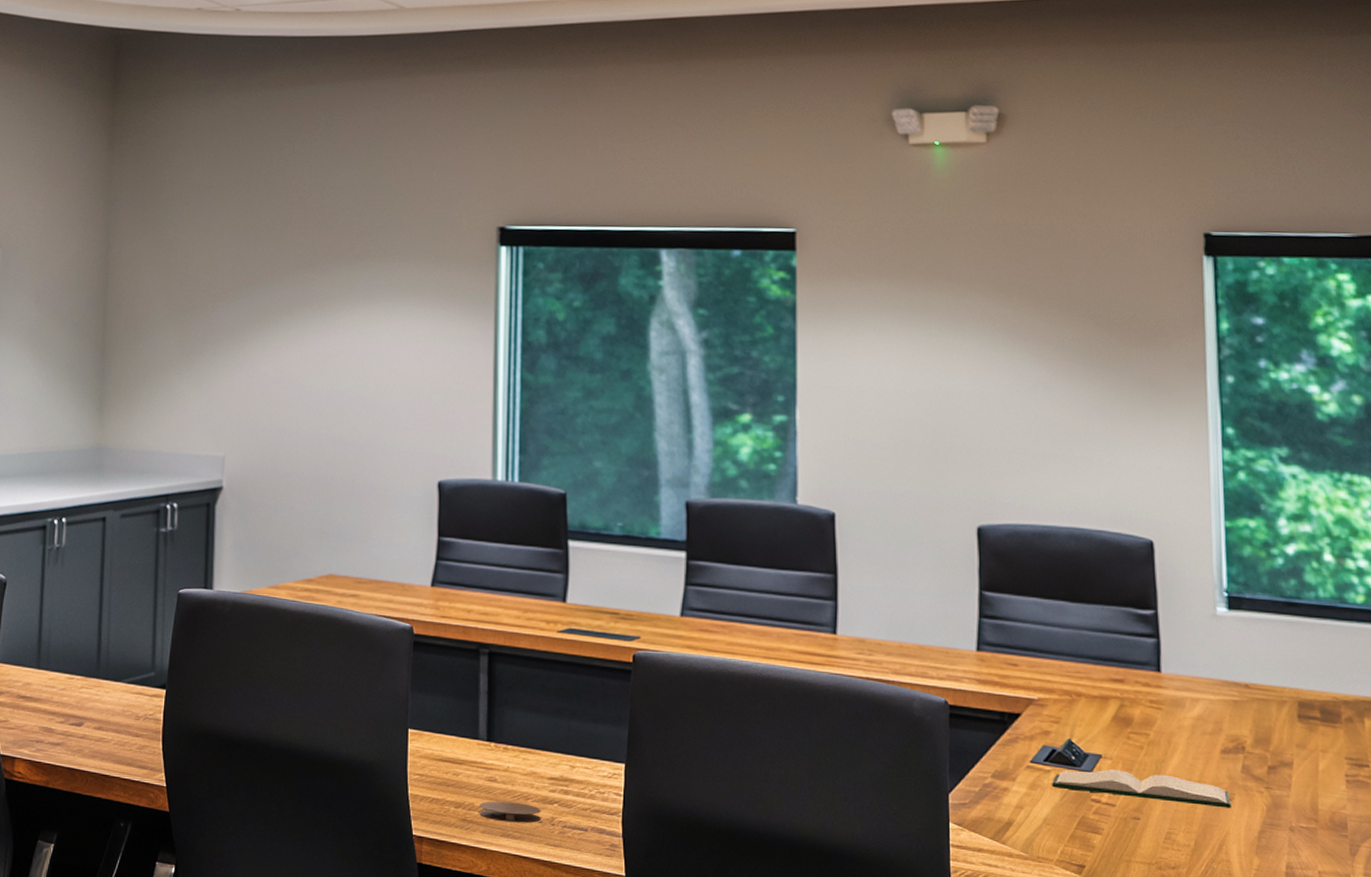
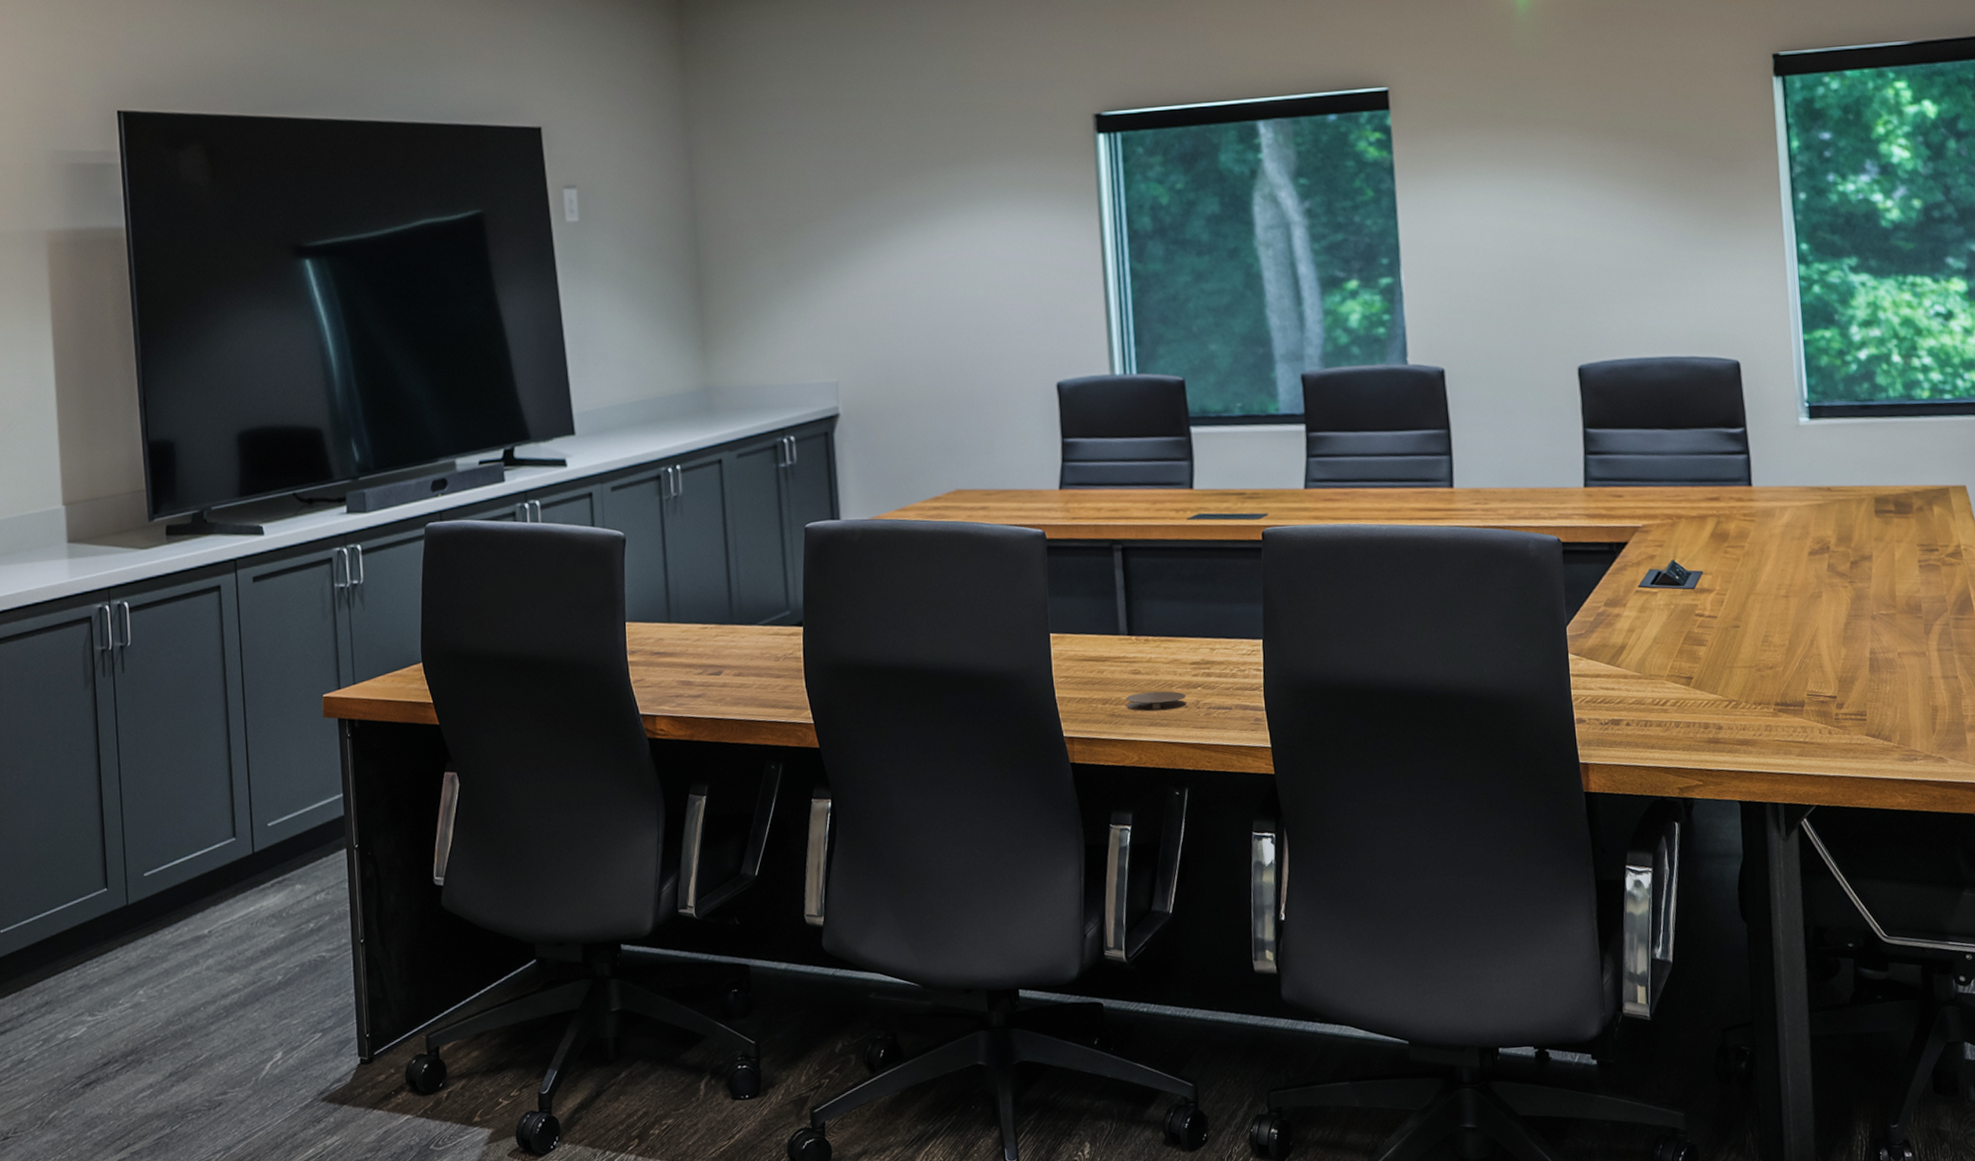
hardback book: present [1052,768,1231,809] -> none [1659,582,1820,608]

